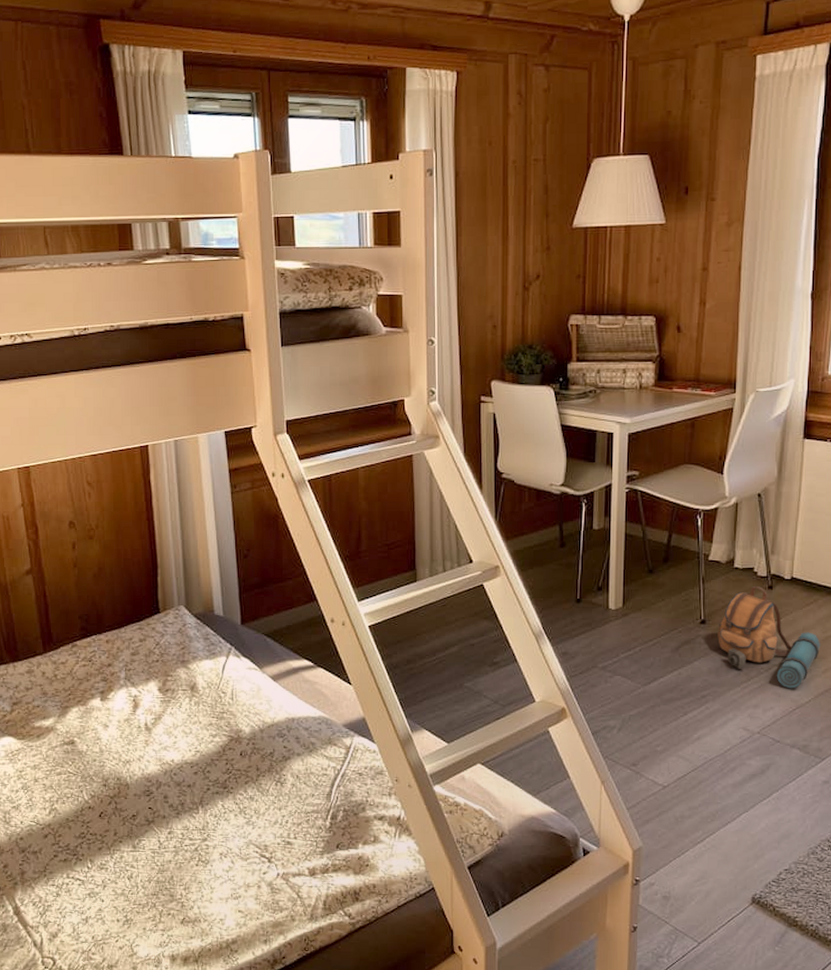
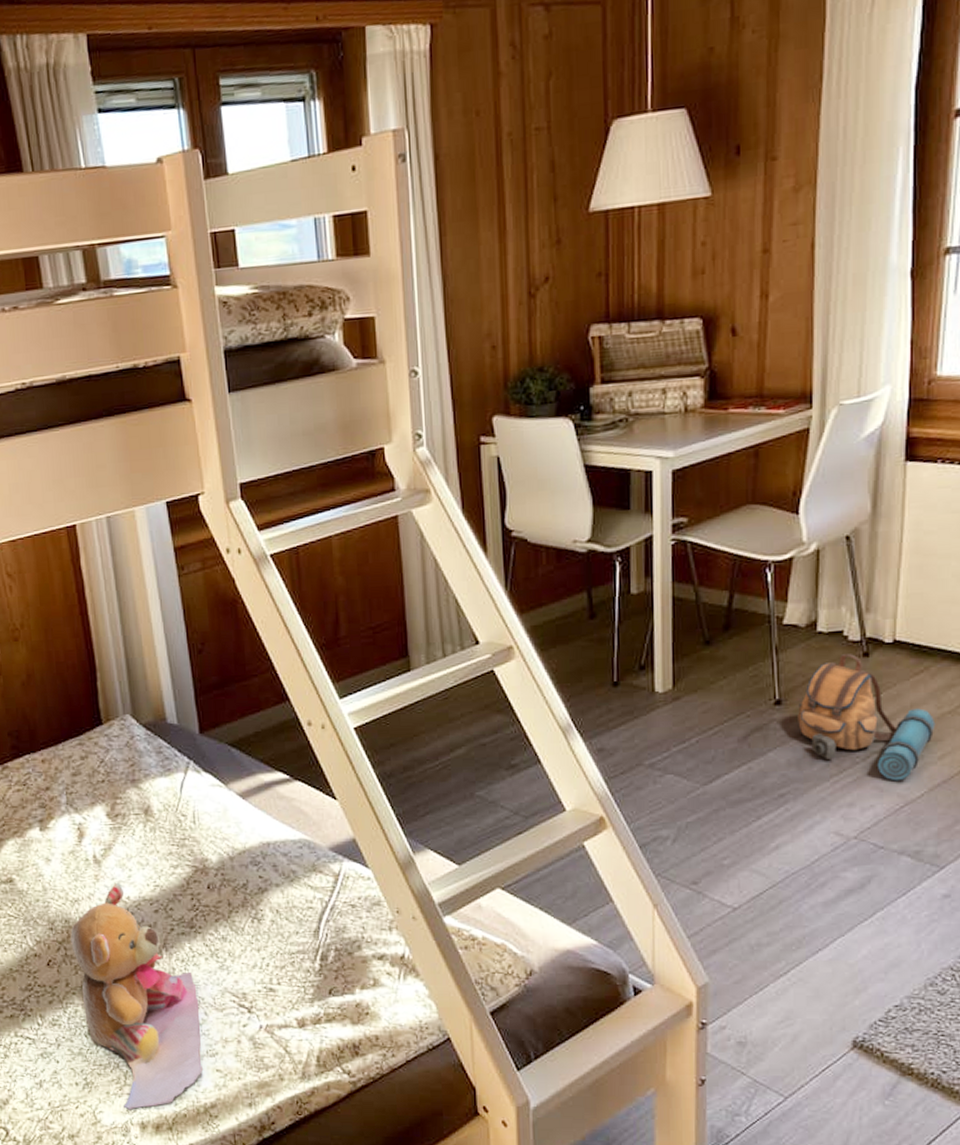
teddy bear: none [121,748,228,944] -> present [70,883,204,1110]

